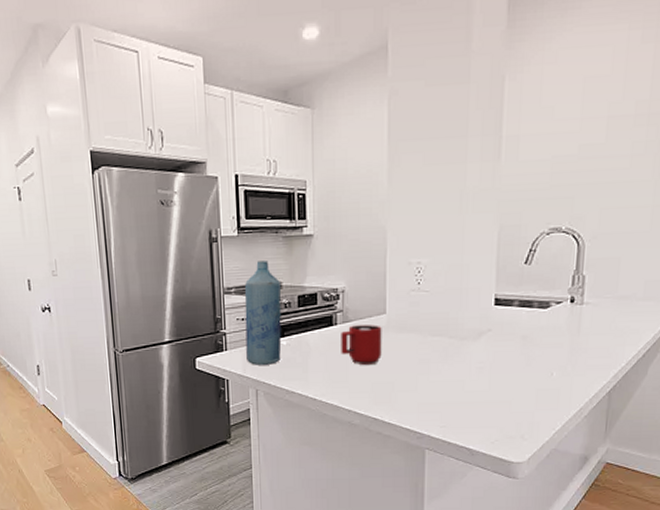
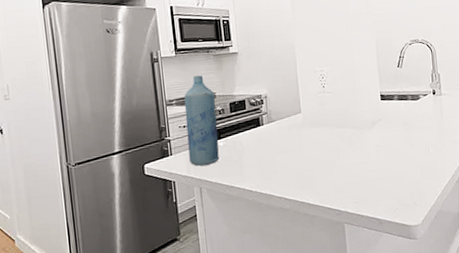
mug: present [341,325,382,366] -> none [267,122,302,158]

